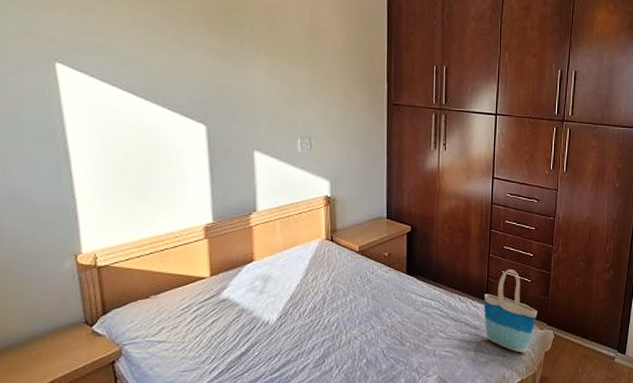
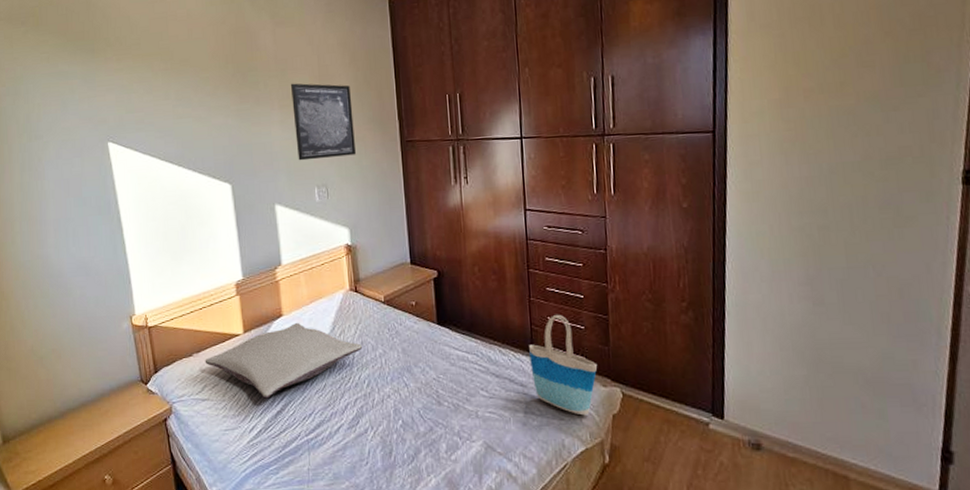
pillow: none [164,267,334,340] -> present [205,322,363,399]
wall art: none [280,31,343,111] -> present [291,83,356,161]

